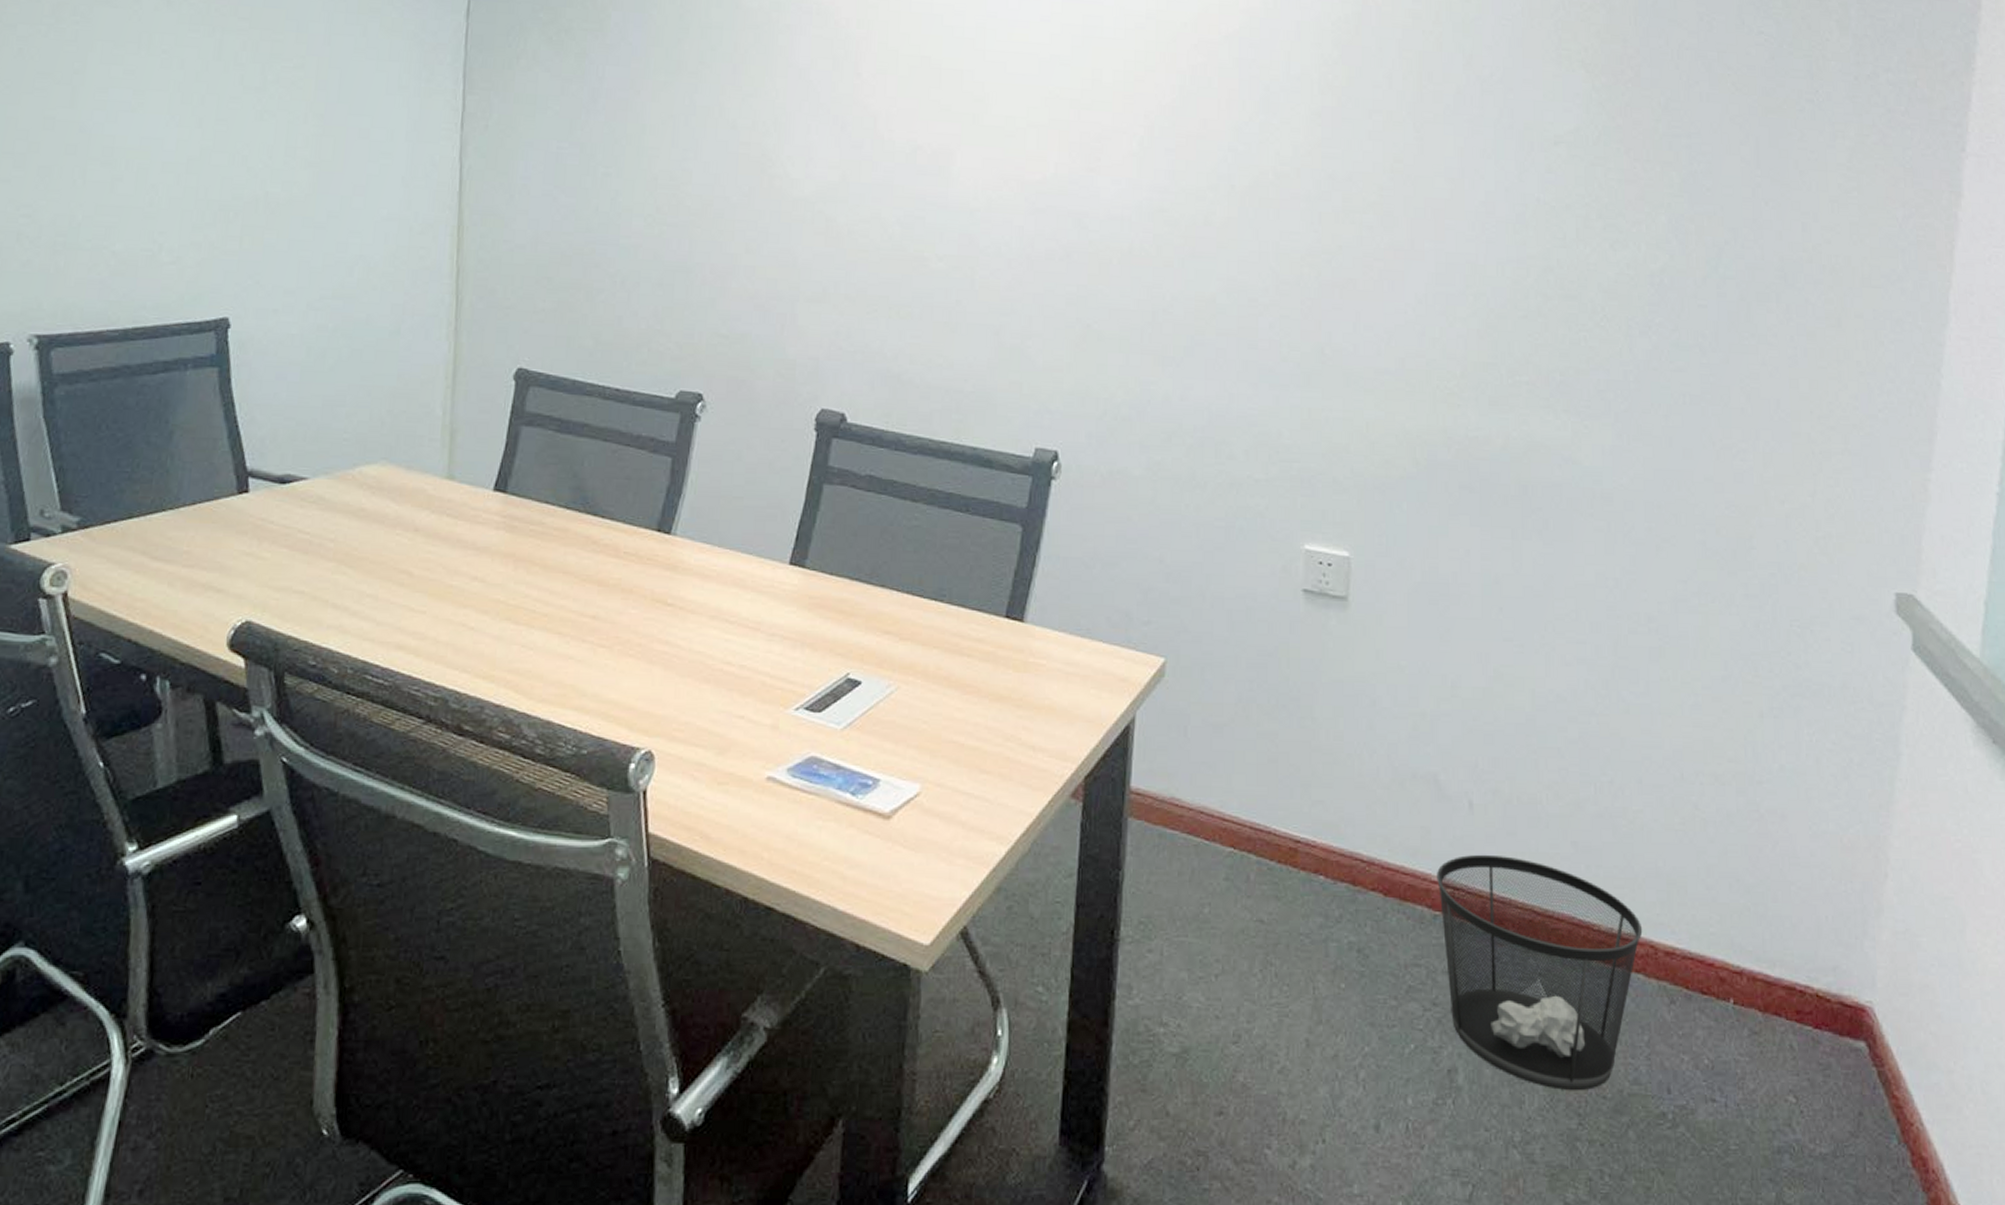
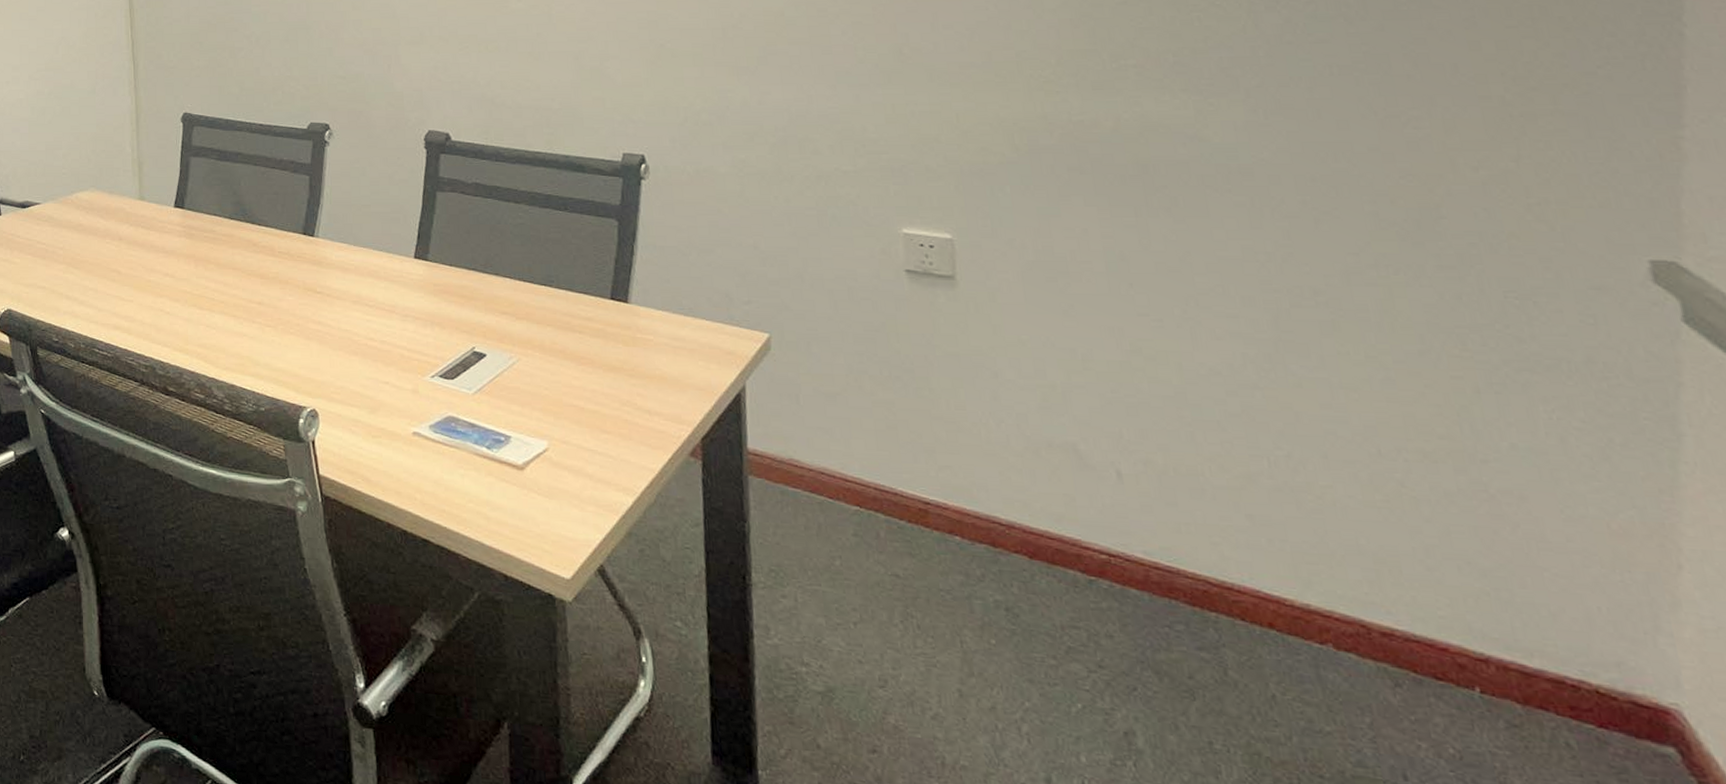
waste bin: present [1436,854,1643,1091] -> none [1086,523,1349,768]

